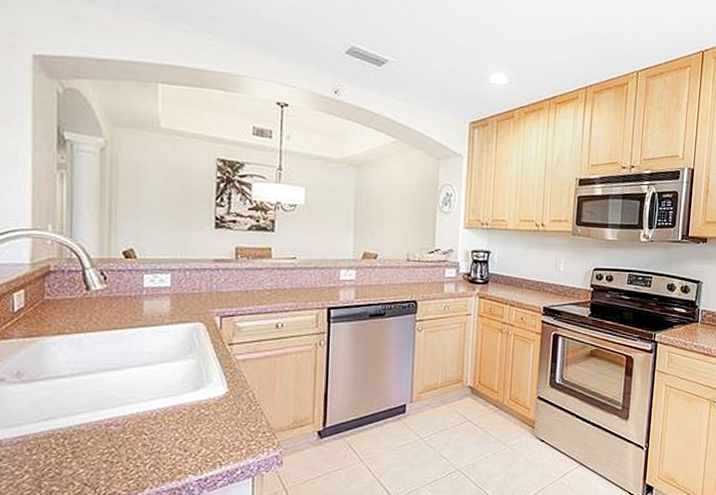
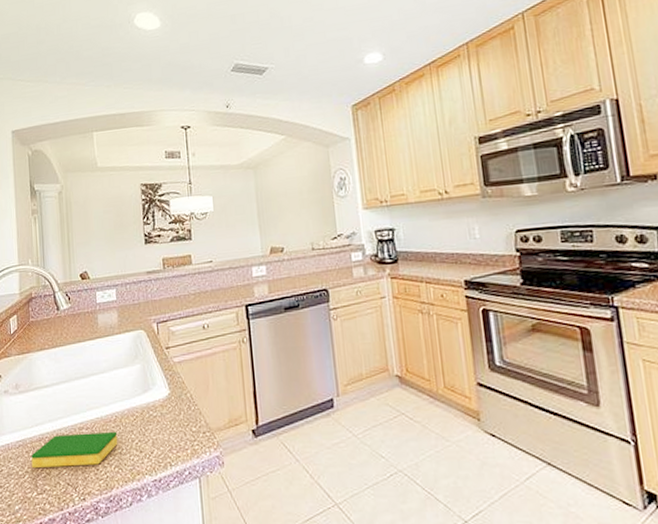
dish sponge: none [35,429,157,468] -> present [31,431,118,469]

